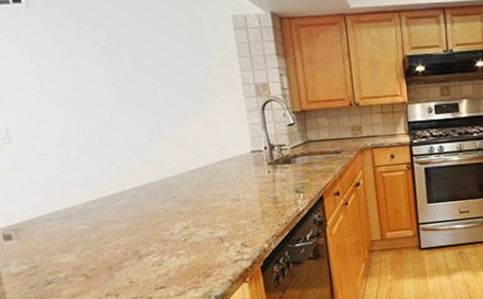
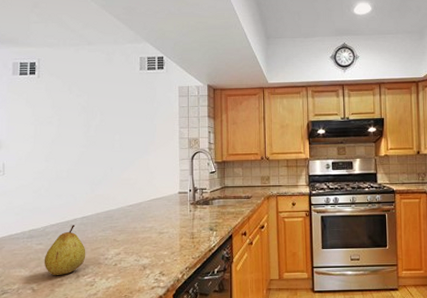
fruit: none [92,198,146,259] -> present [44,224,86,276]

